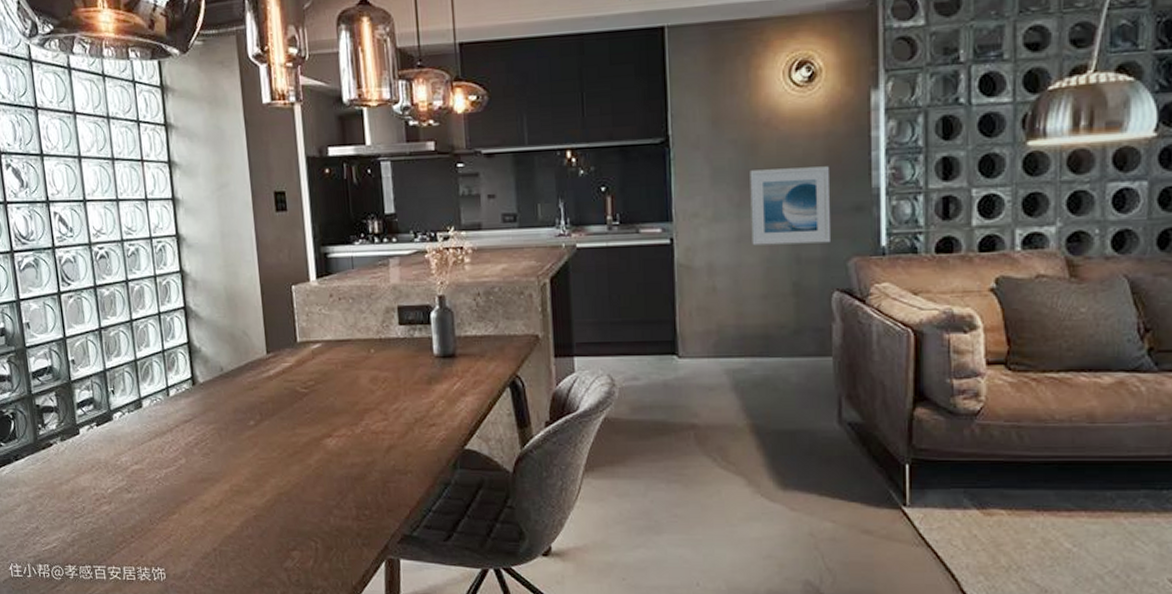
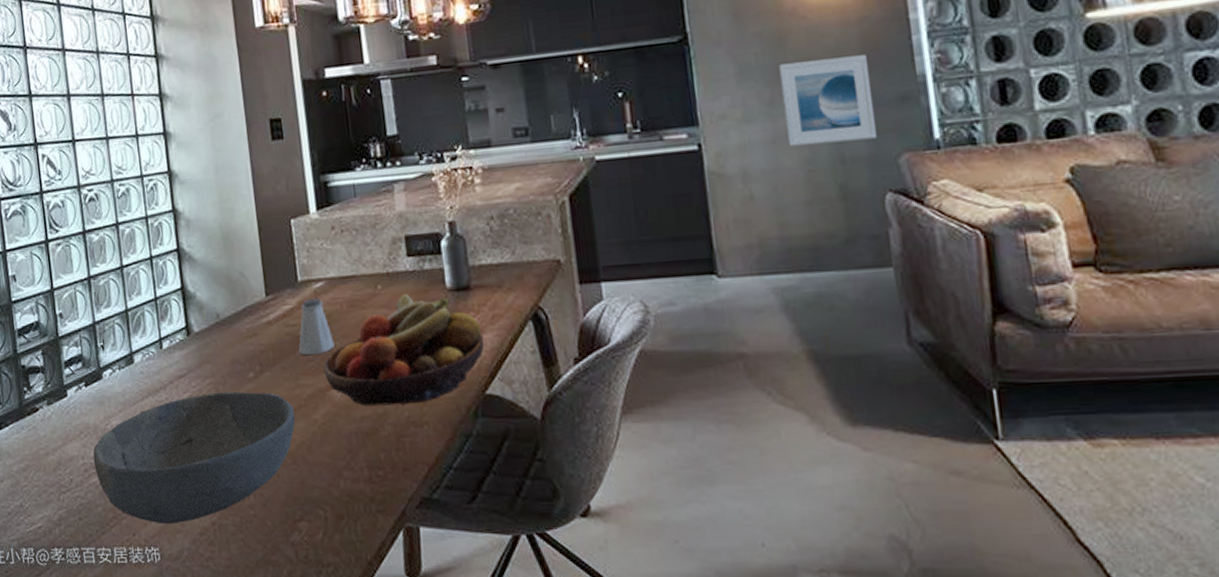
bowl: none [104,437,291,549] -> present [93,391,296,525]
saltshaker: none [296,357,329,409] -> present [298,297,335,356]
fruit bowl: none [318,357,466,455] -> present [323,293,485,406]

